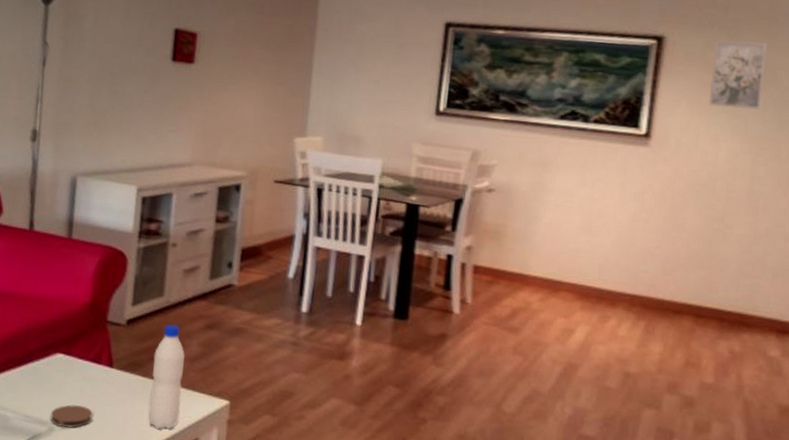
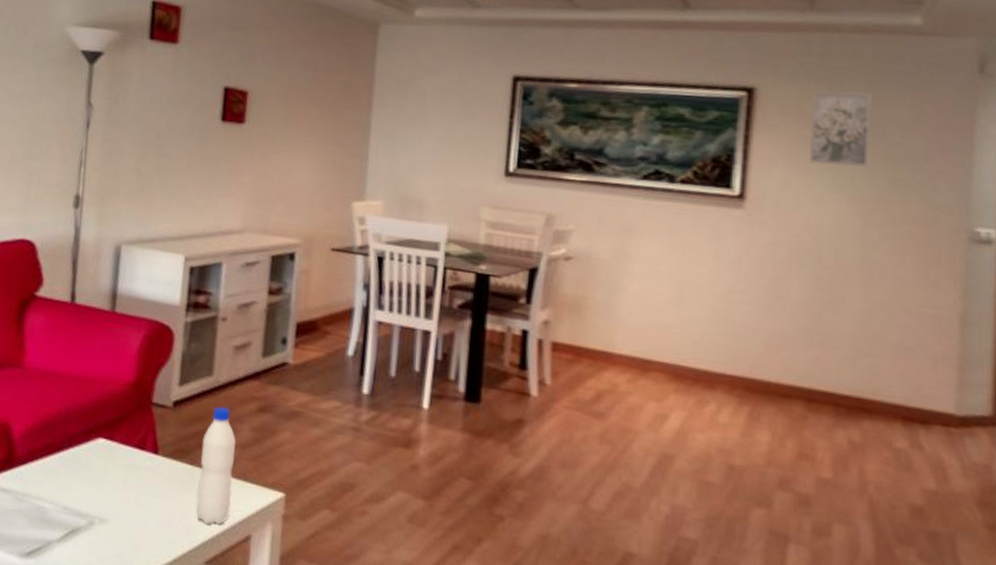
coaster: present [50,404,93,428] -> none [90,495,136,522]

